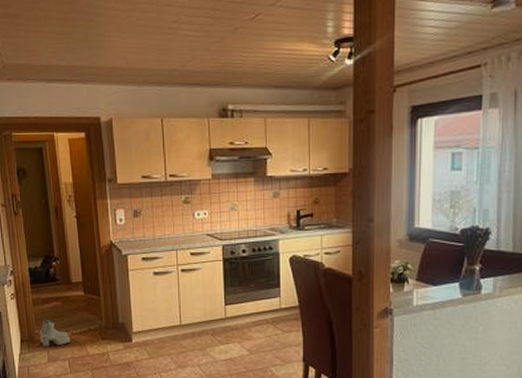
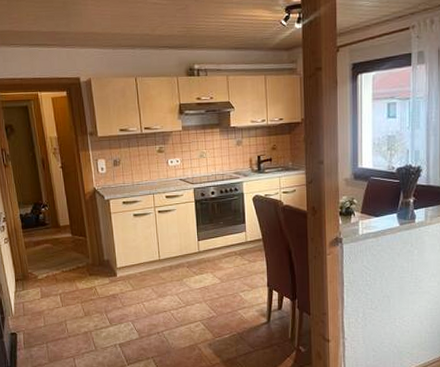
boots: present [39,319,70,347] -> none [32,259,61,285]

